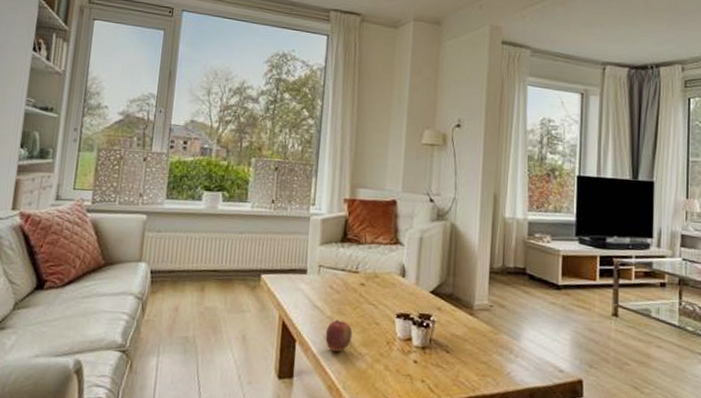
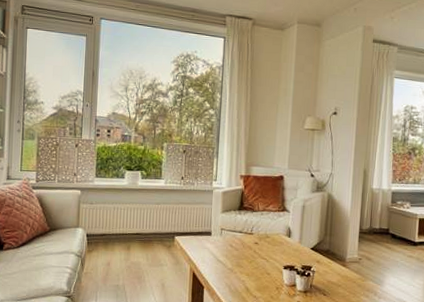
apple: present [325,319,353,352] -> none [227,270,249,296]

